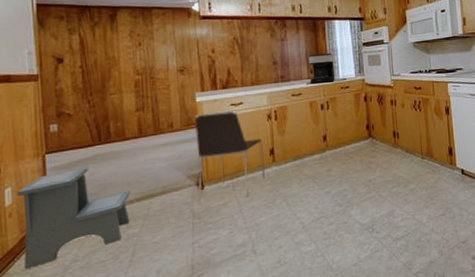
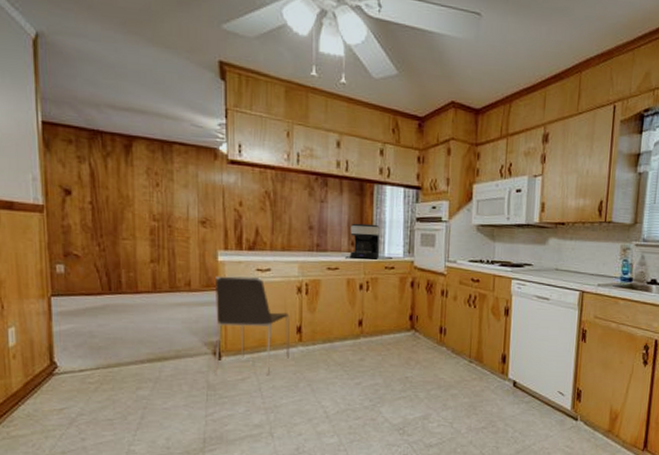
step stool: present [17,167,131,269] -> none [21,316,142,415]

